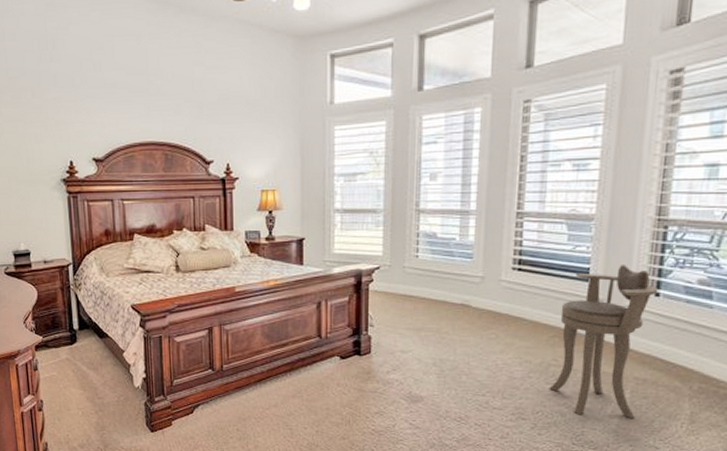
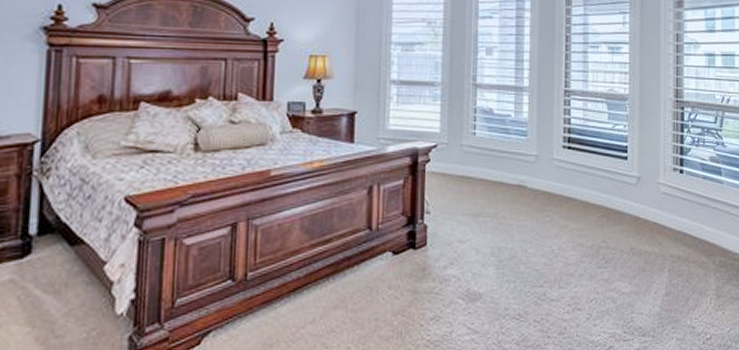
armchair: present [549,265,659,419] -> none [600,143,682,300]

